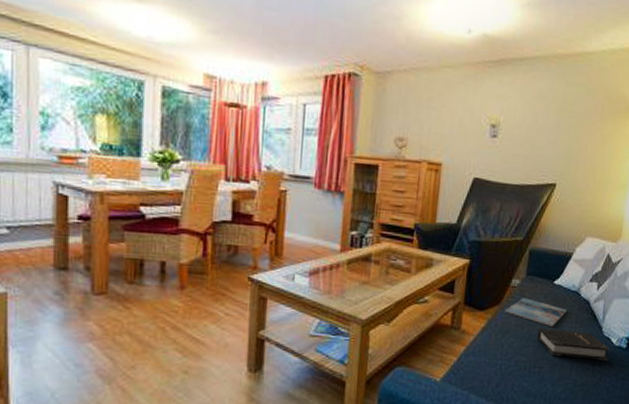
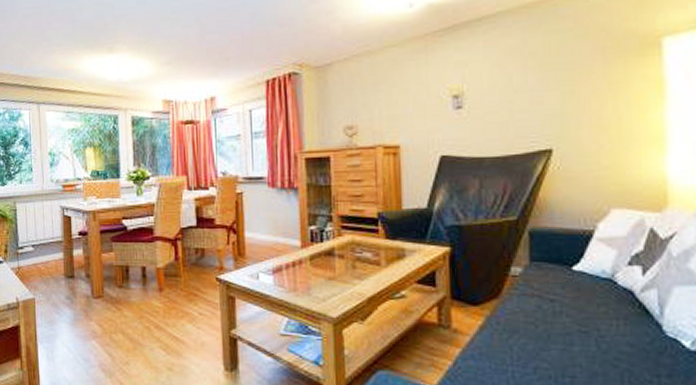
magazine: present [504,298,567,328] -> none [506,289,599,326]
hardback book: present [537,328,610,362] -> none [558,327,682,372]

